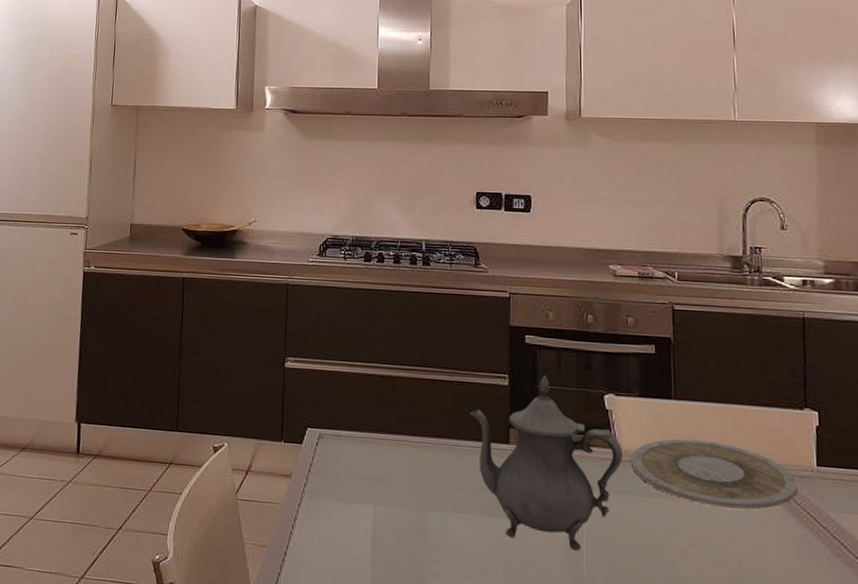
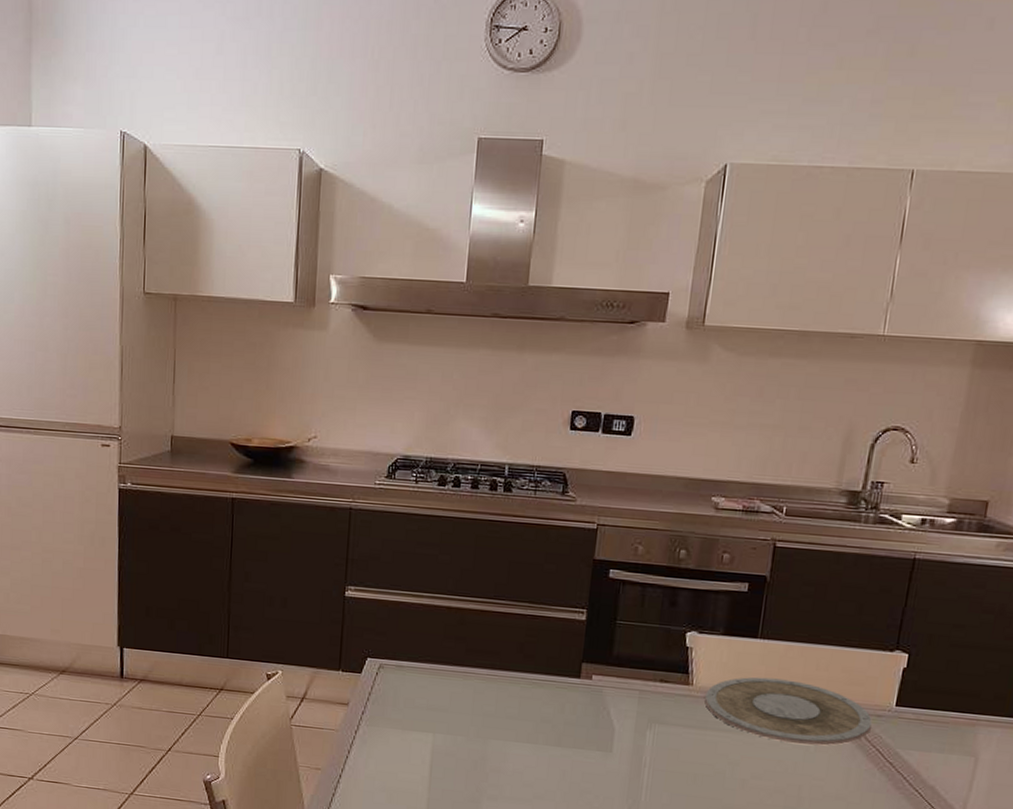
teapot: present [470,375,623,551] -> none [542,610,698,780]

